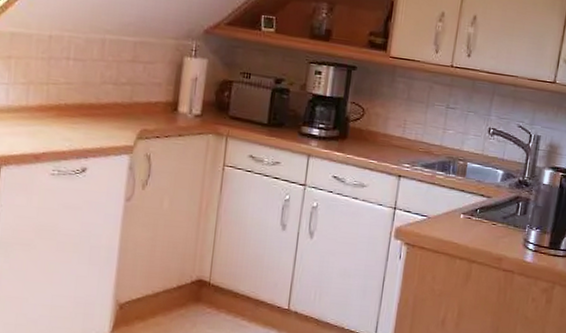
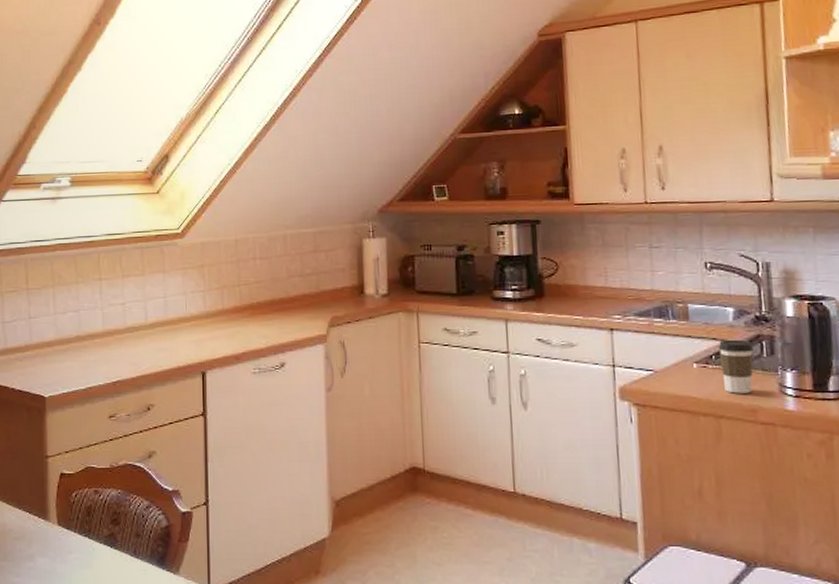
coffee cup: none [481,197,512,245] -> present [718,339,753,394]

